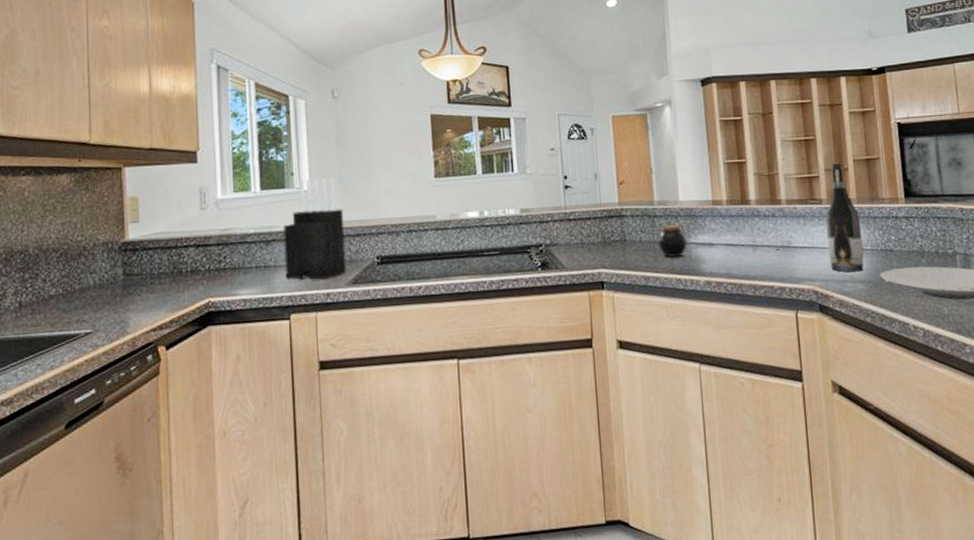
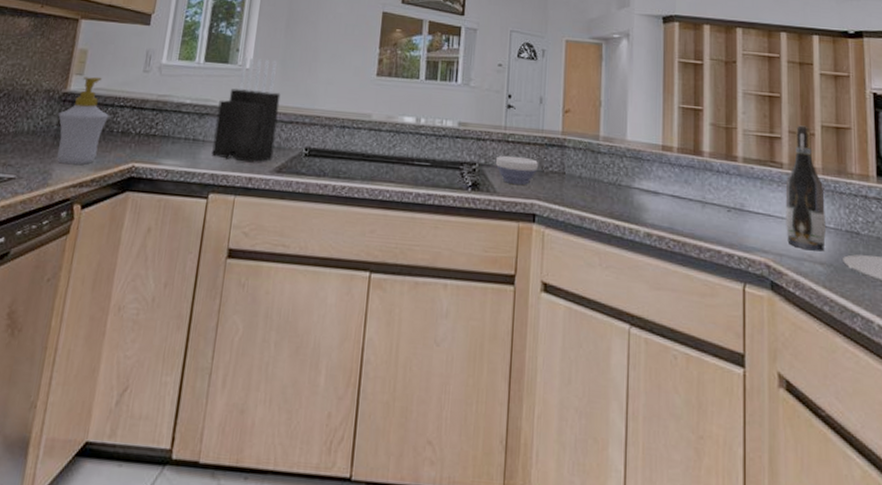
soap bottle: none [122,221,174,311] -> present [57,77,109,165]
bowl: none [561,231,601,258] -> present [496,155,538,185]
jar: present [657,223,688,258] -> none [597,164,631,202]

